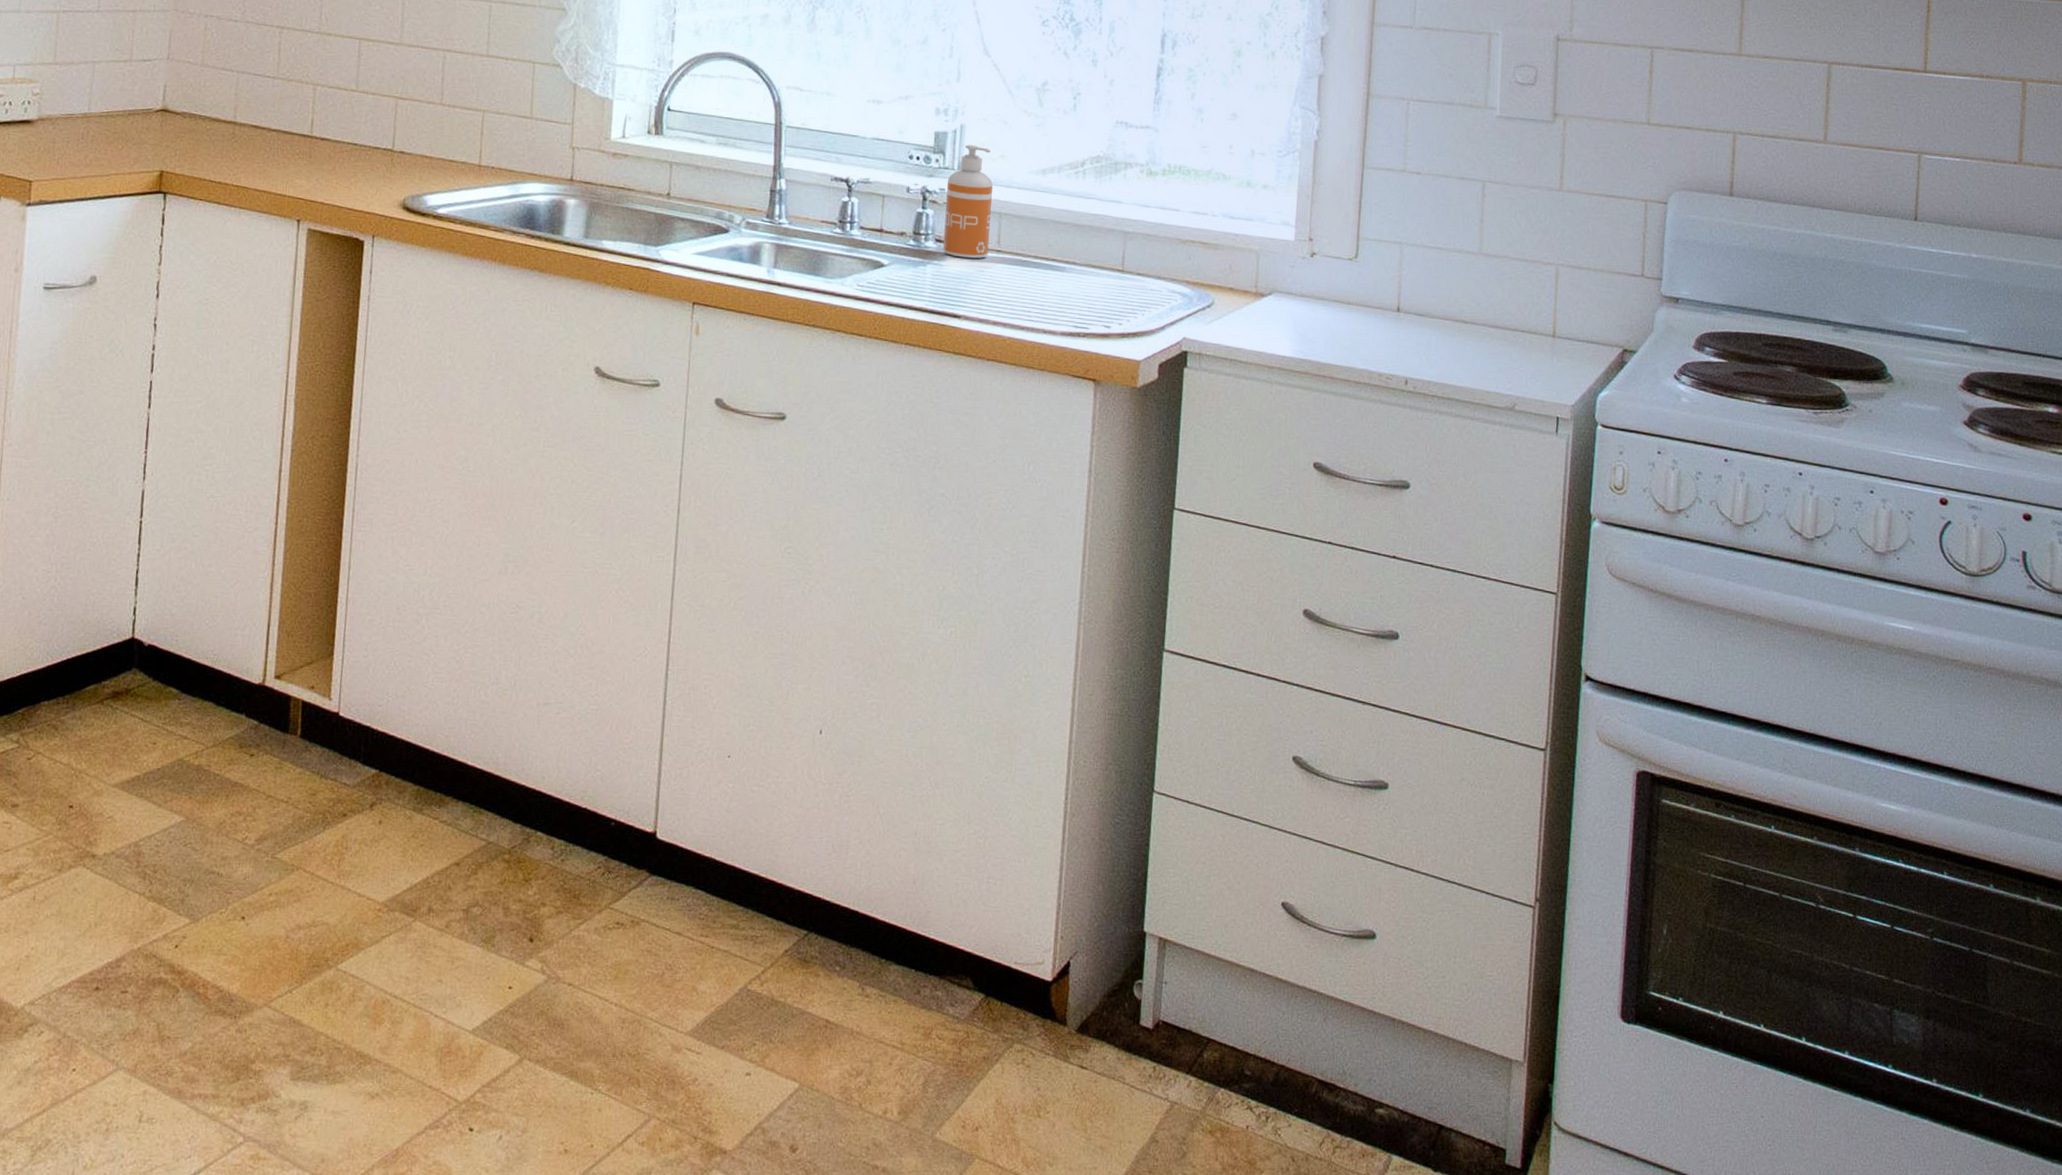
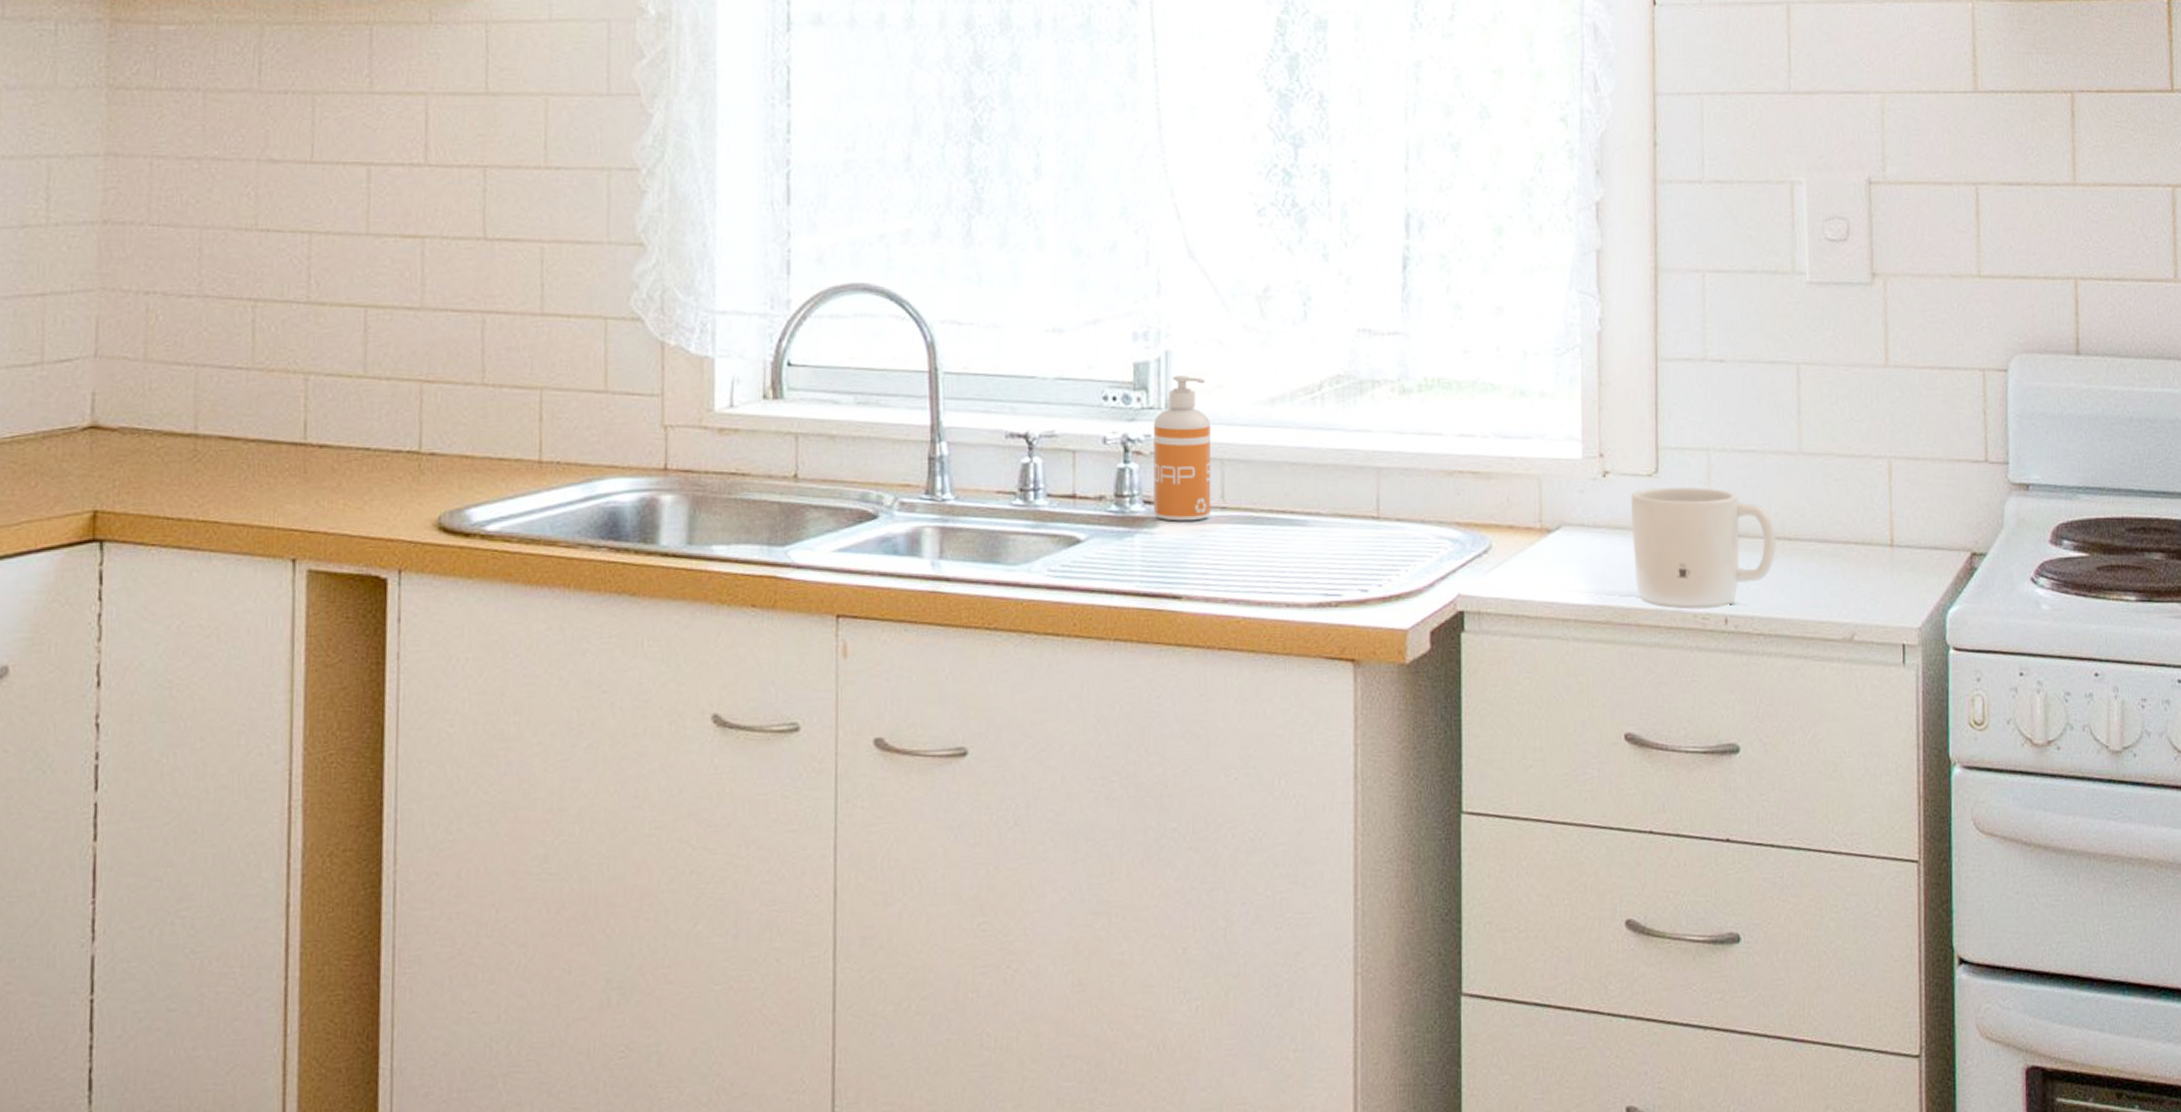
mug: none [1331,269,1454,371] -> present [1630,486,1776,610]

